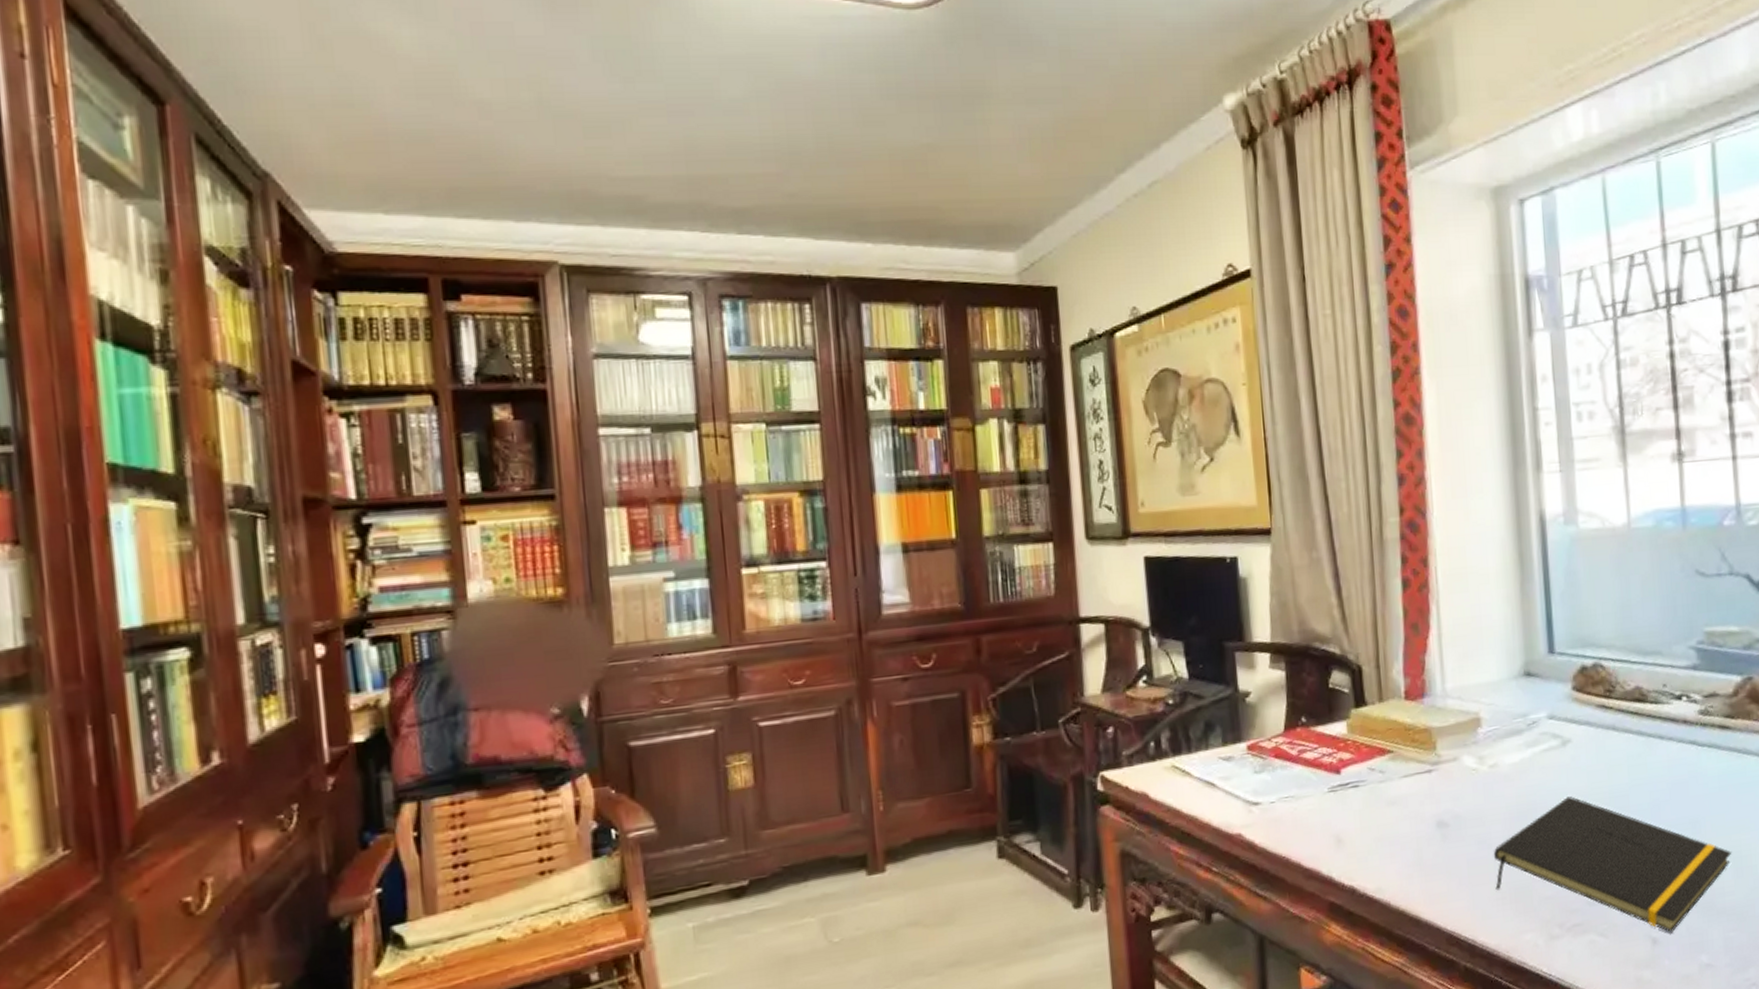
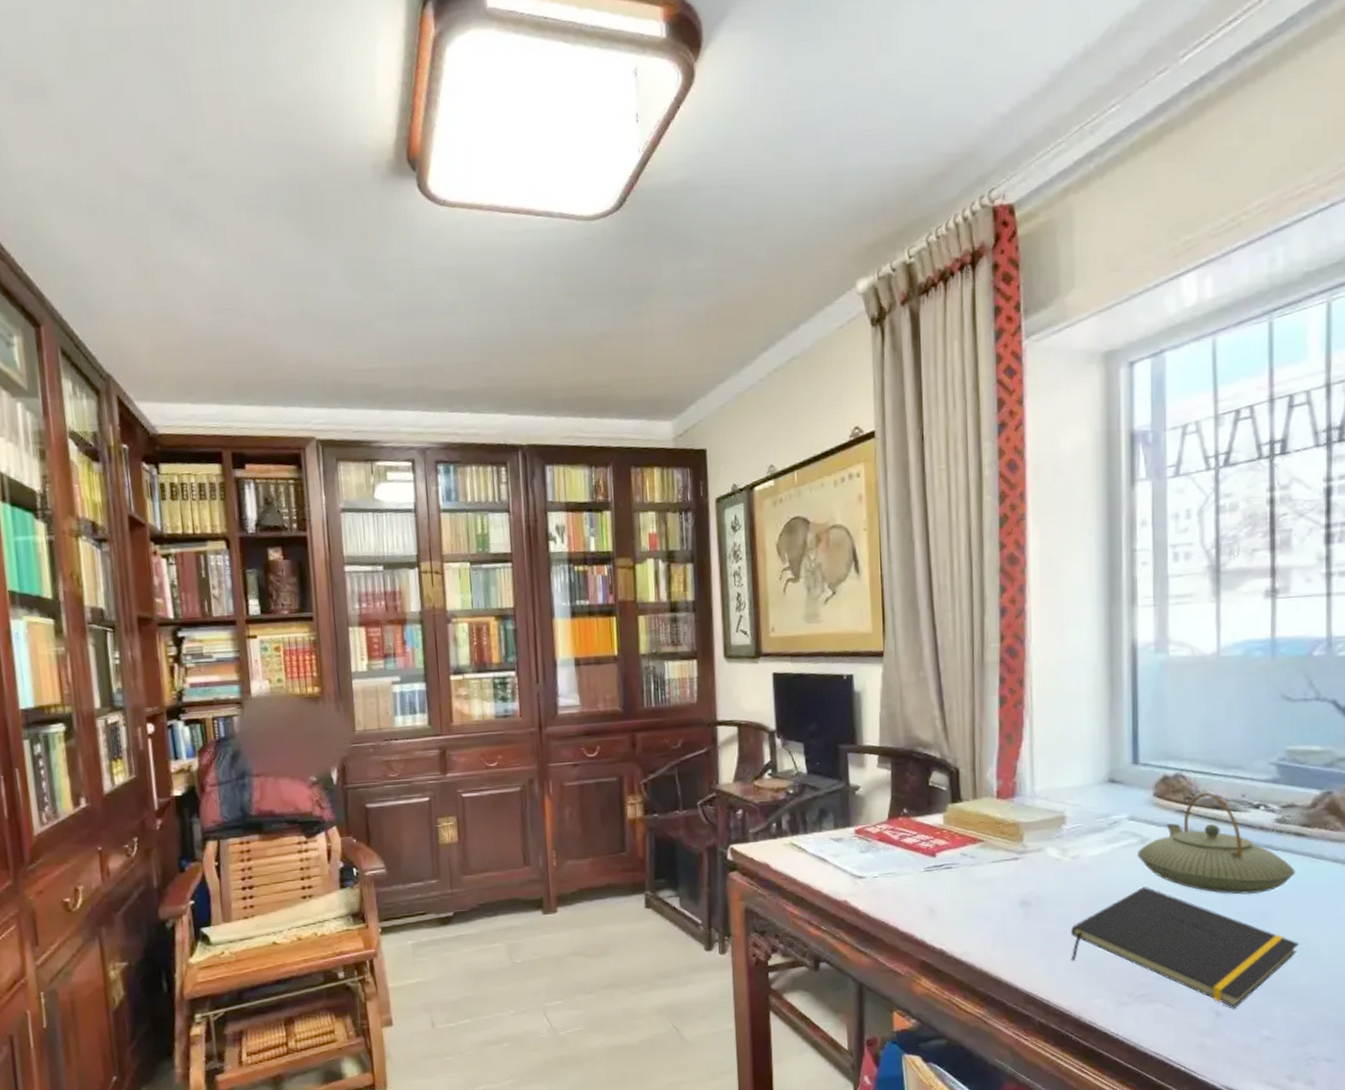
teapot: none [1560,683,1722,800] -> present [1138,792,1295,895]

